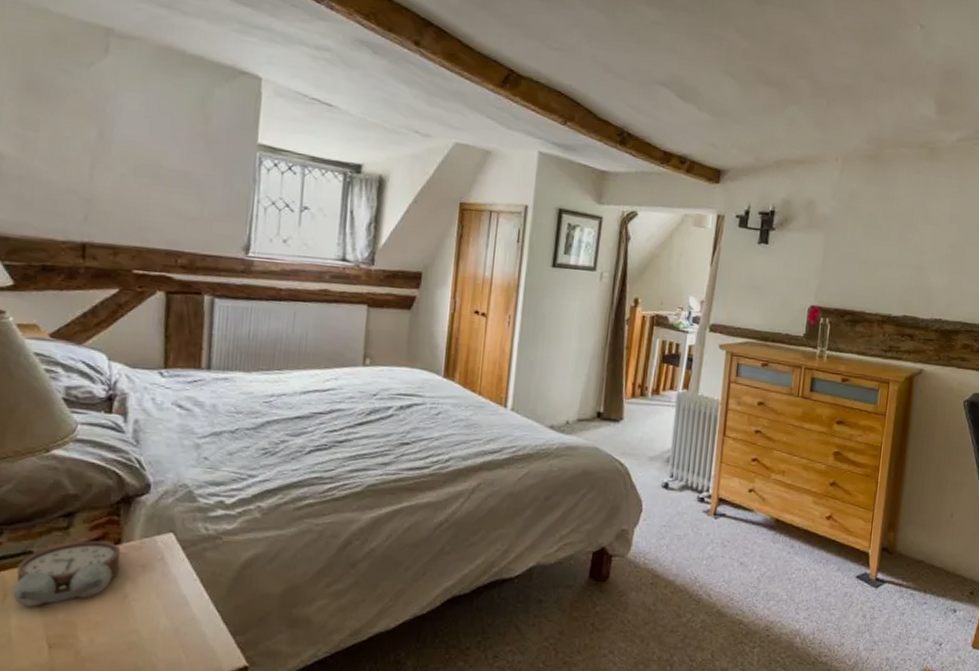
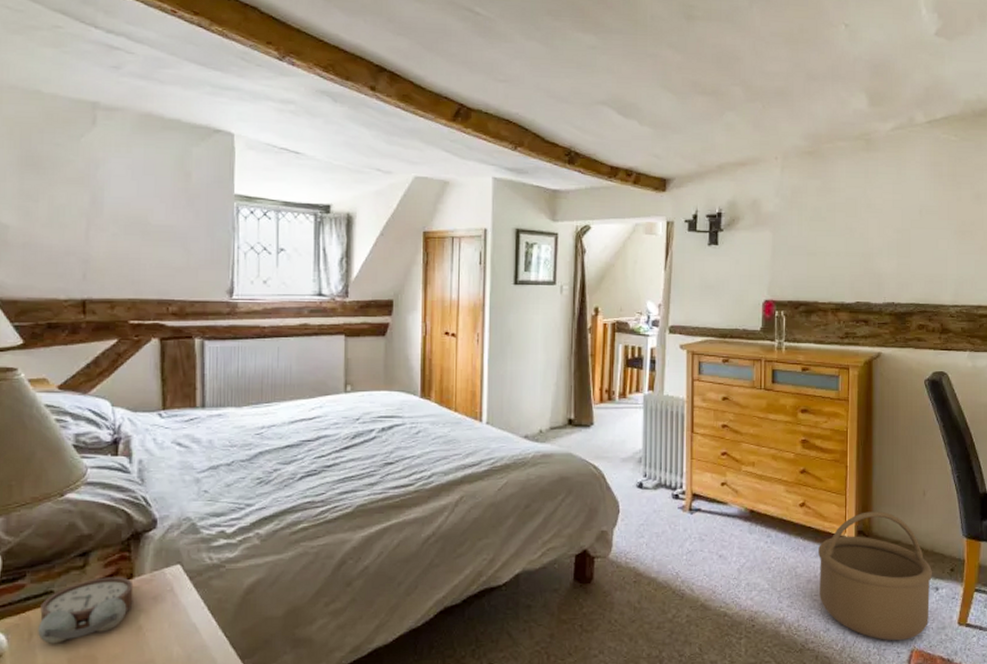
basket: none [837,529,952,660] -> present [819,511,932,641]

